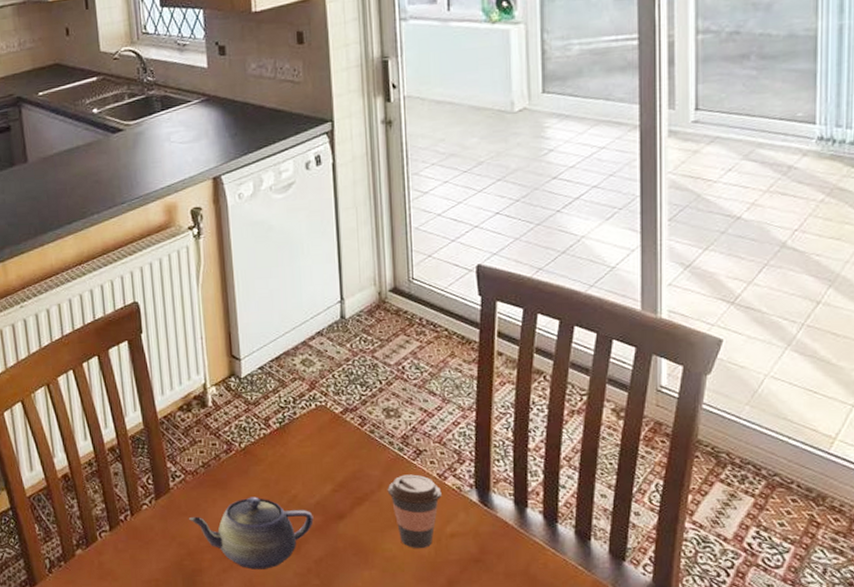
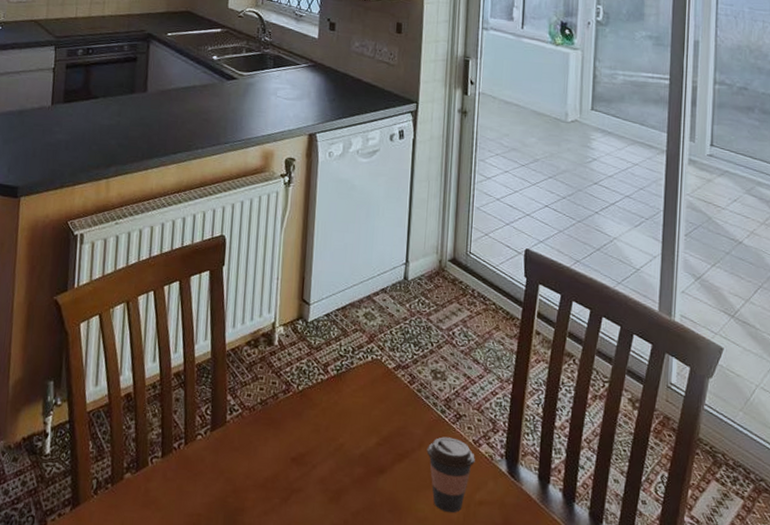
teapot: present [188,497,314,570] -> none [238,440,356,516]

